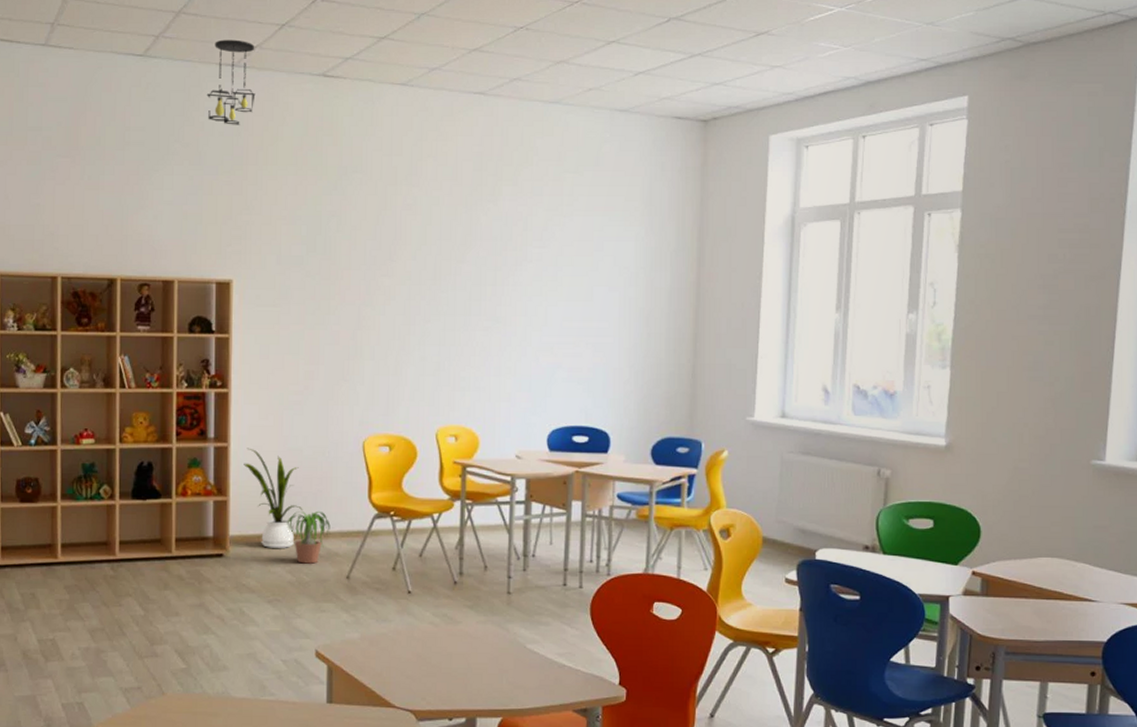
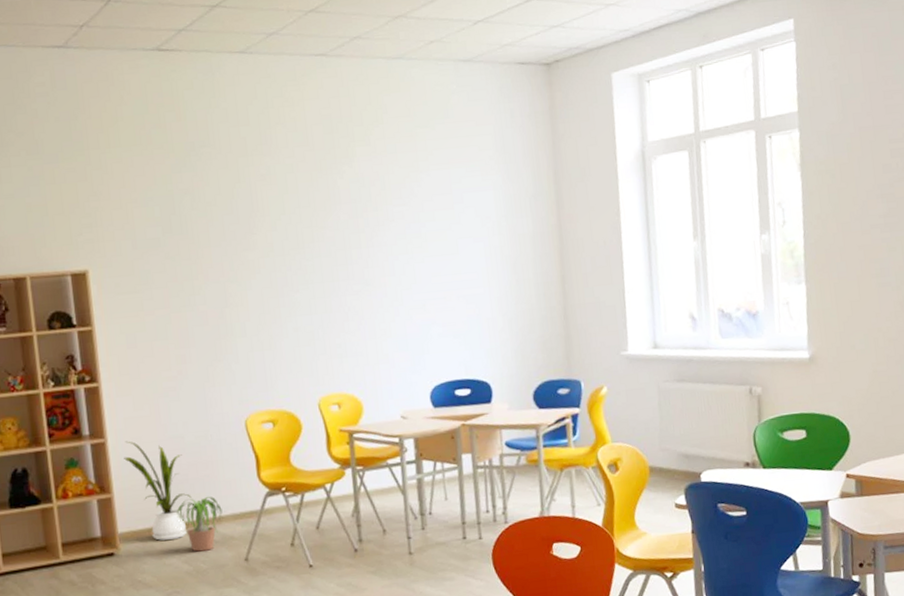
ceiling light fixture: present [206,39,256,125] -> none [35,19,88,110]

